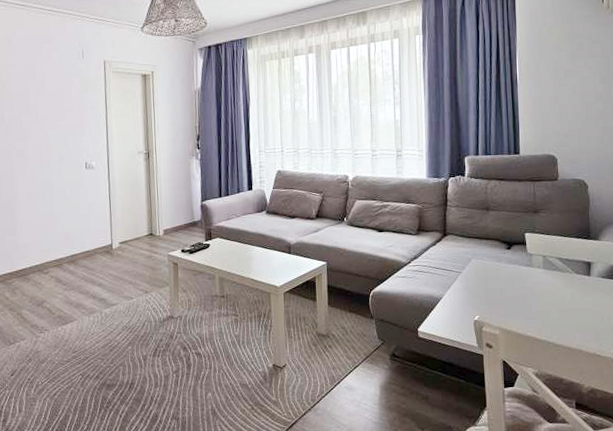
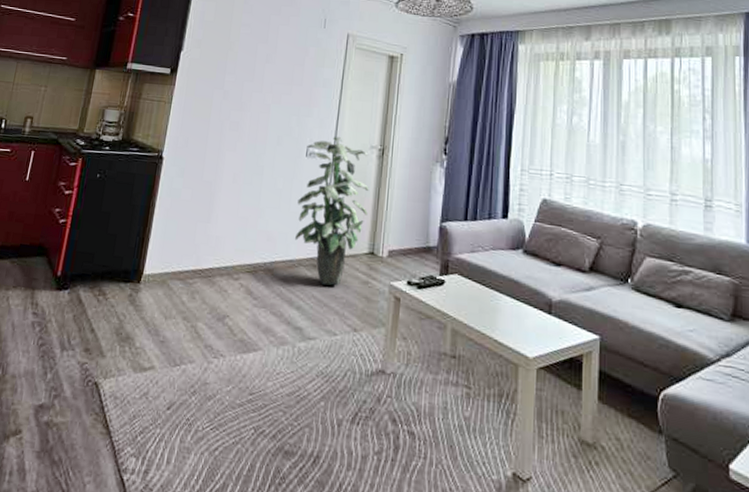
indoor plant: none [85,149,143,265] -> present [295,137,369,286]

